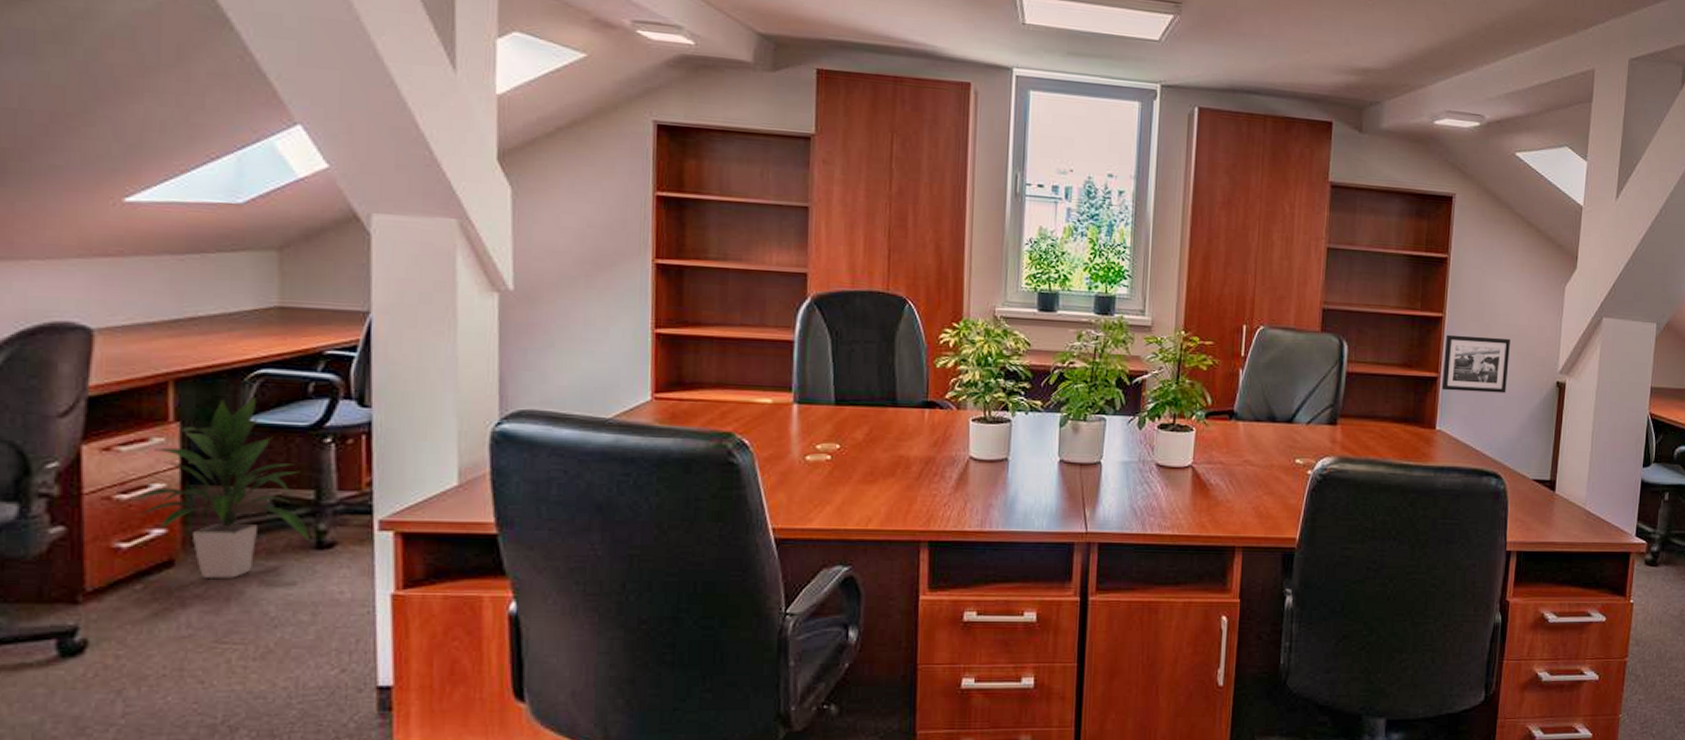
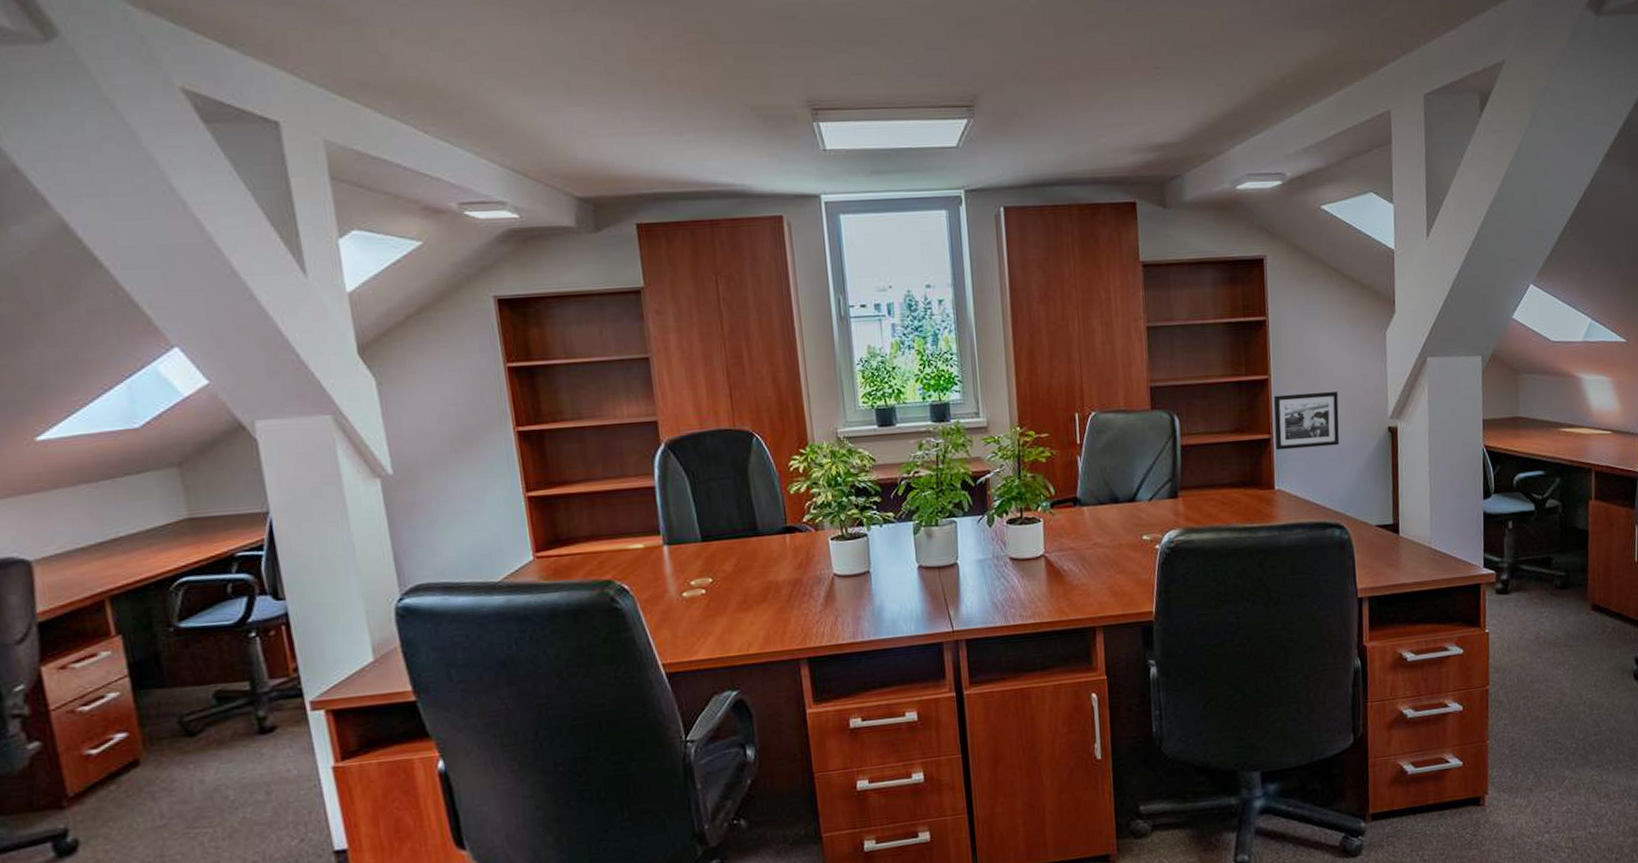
indoor plant: present [134,397,310,578] -> none [94,604,253,772]

